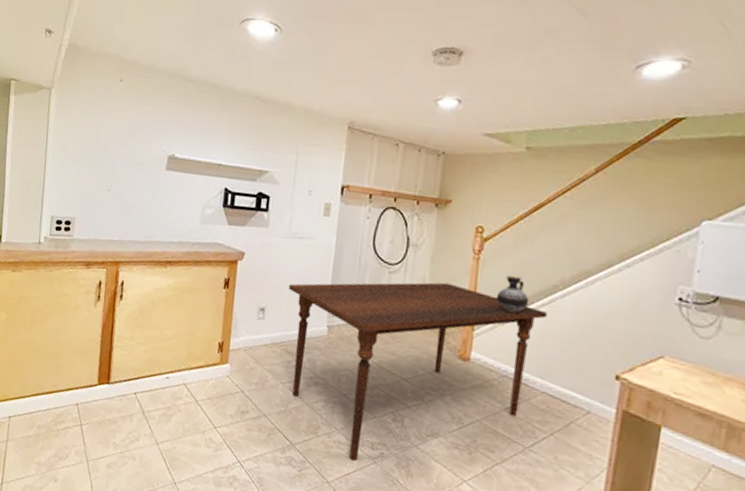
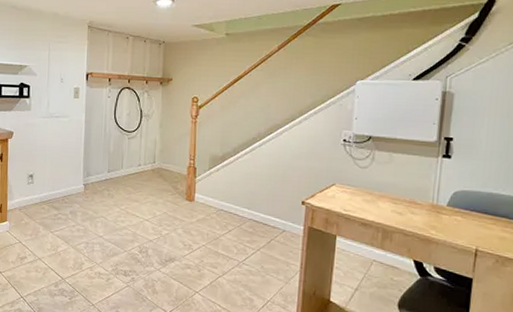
dining table: present [289,282,548,461] -> none [51,142,250,286]
ceramic jug: present [496,274,529,313] -> none [211,132,236,161]

